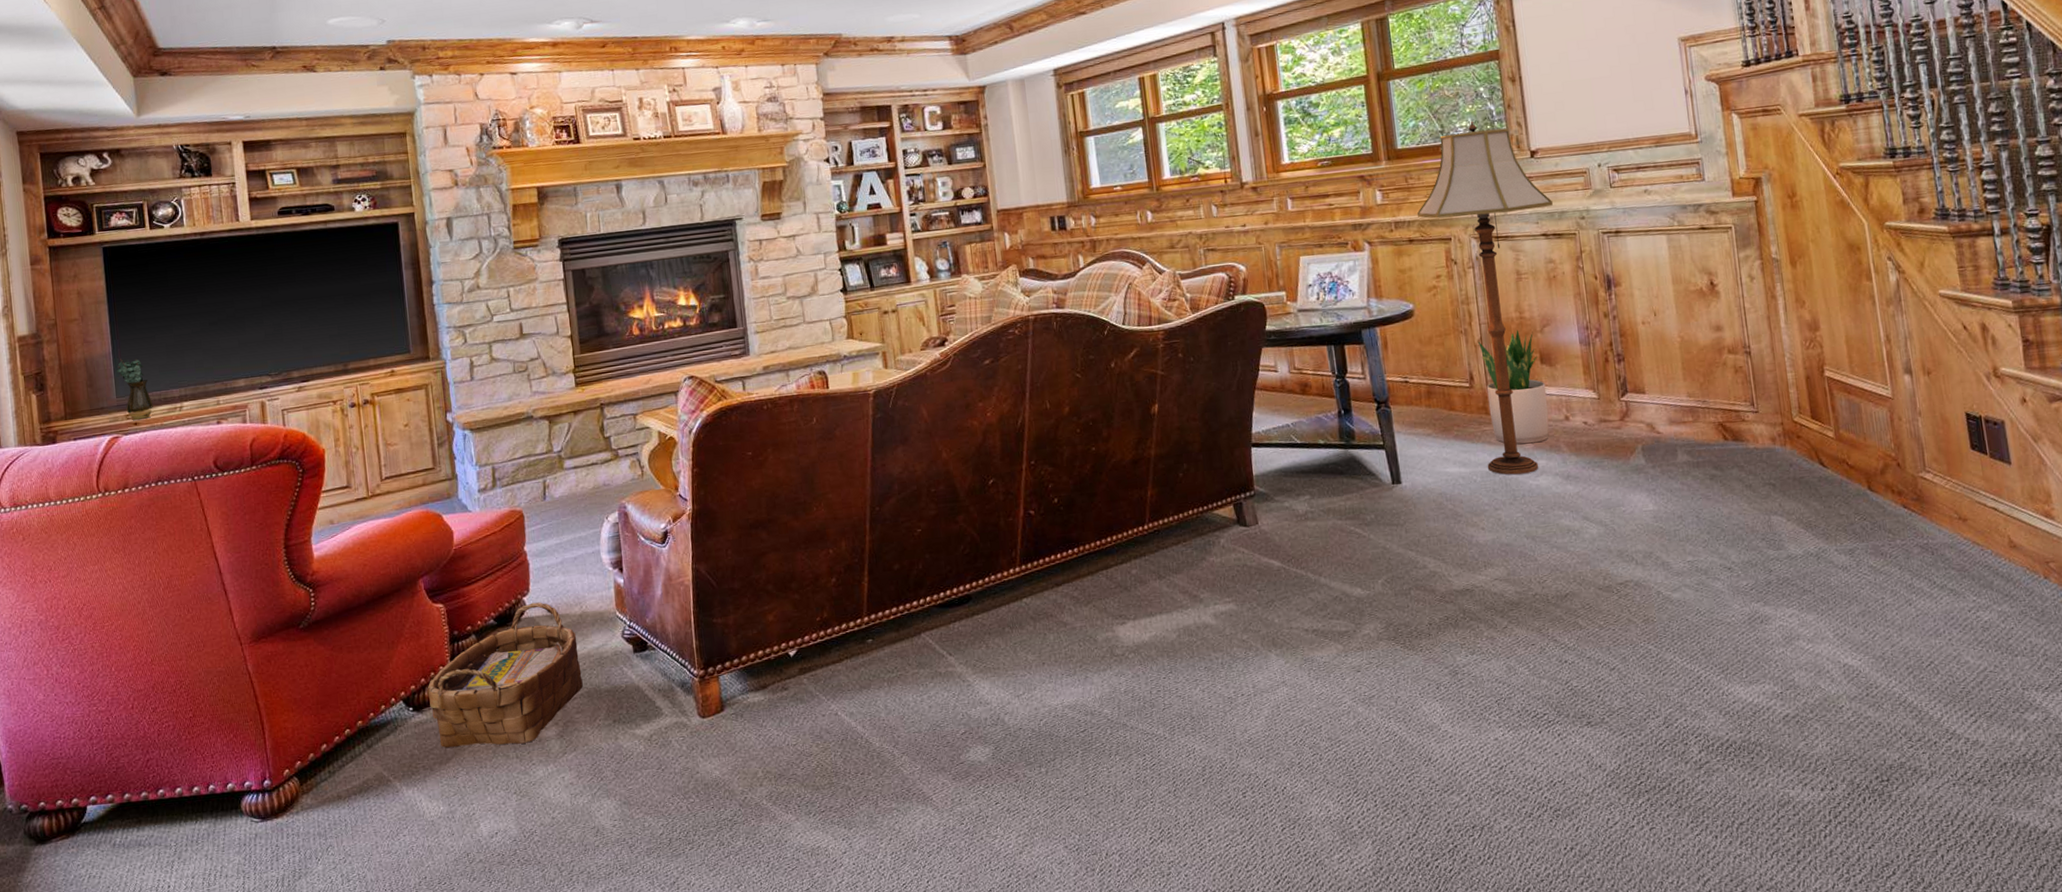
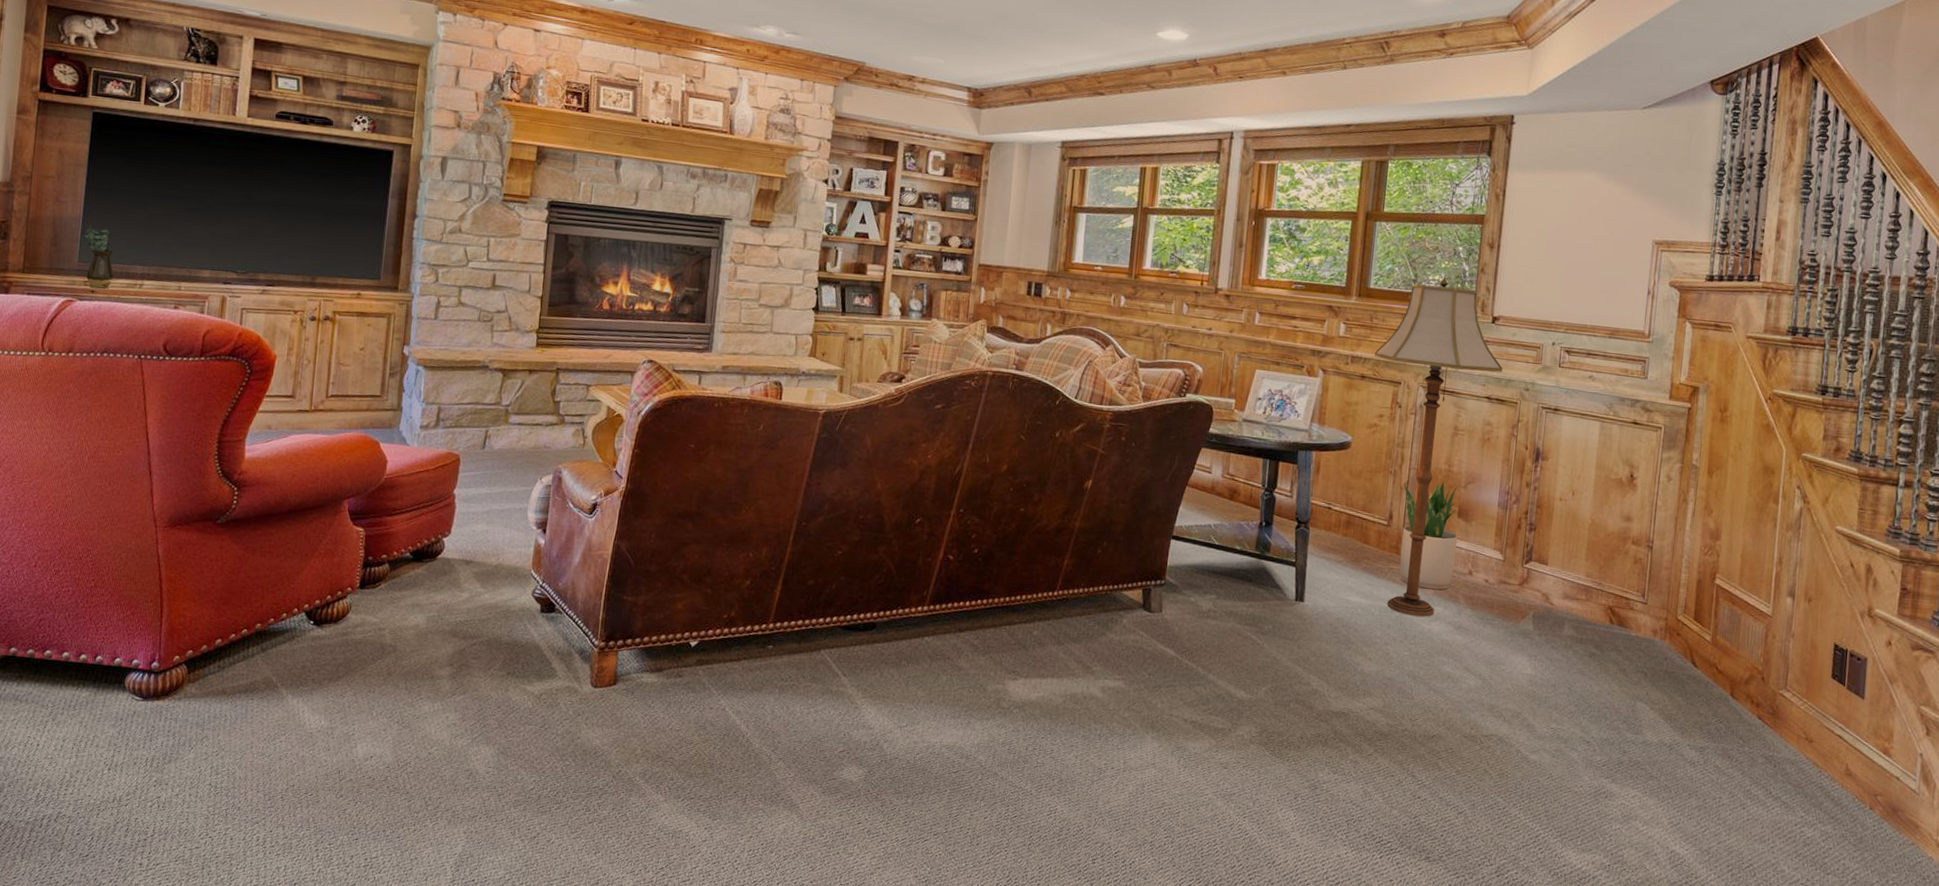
woven basket: present [427,602,583,748] -> none [330,545,488,678]

